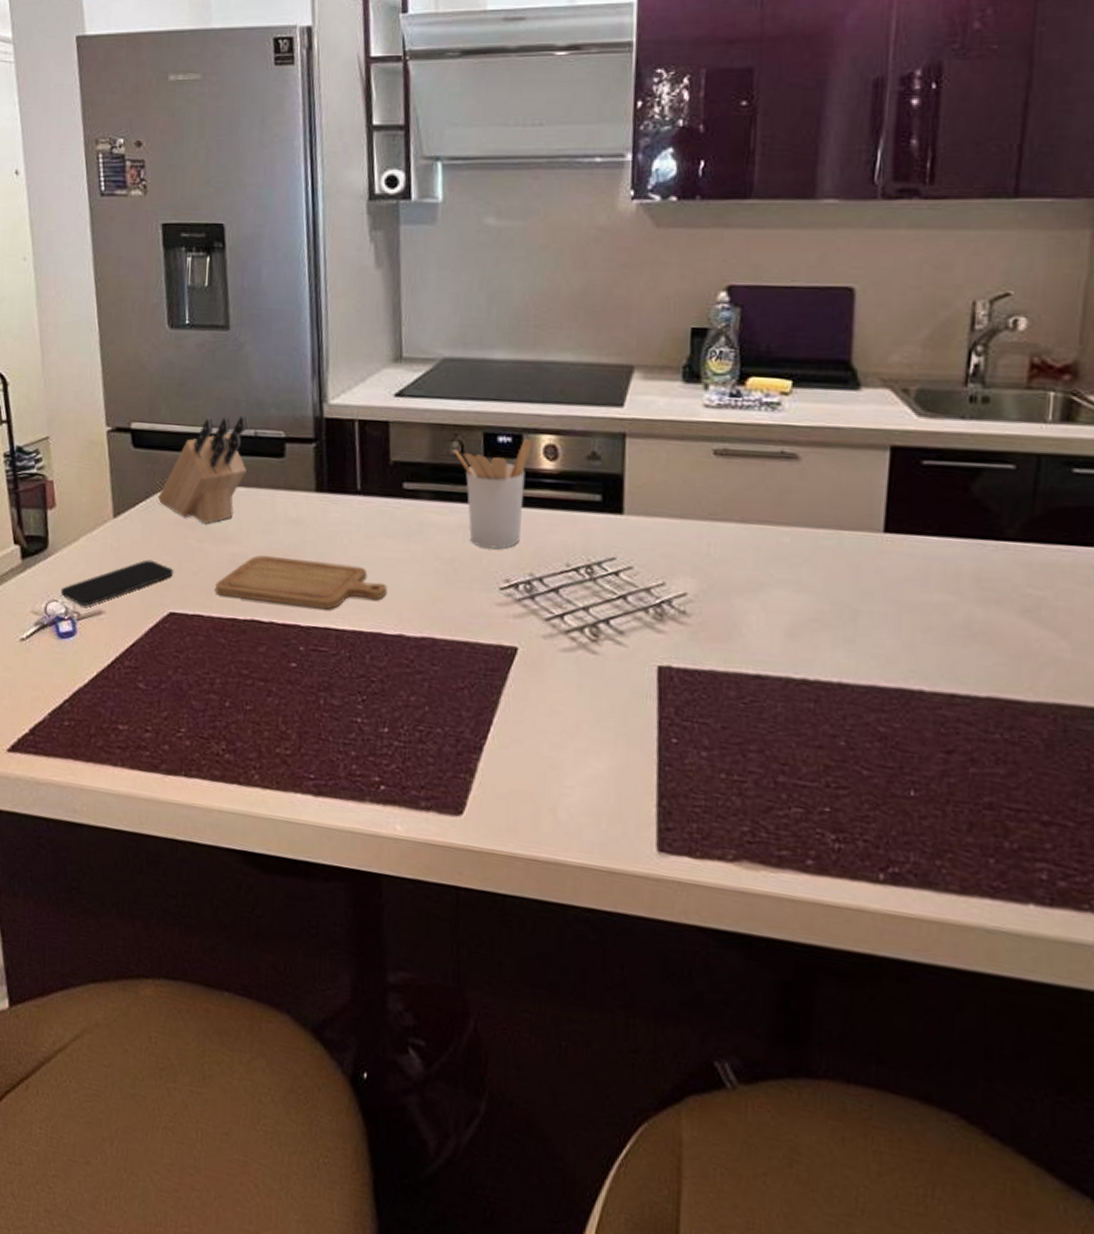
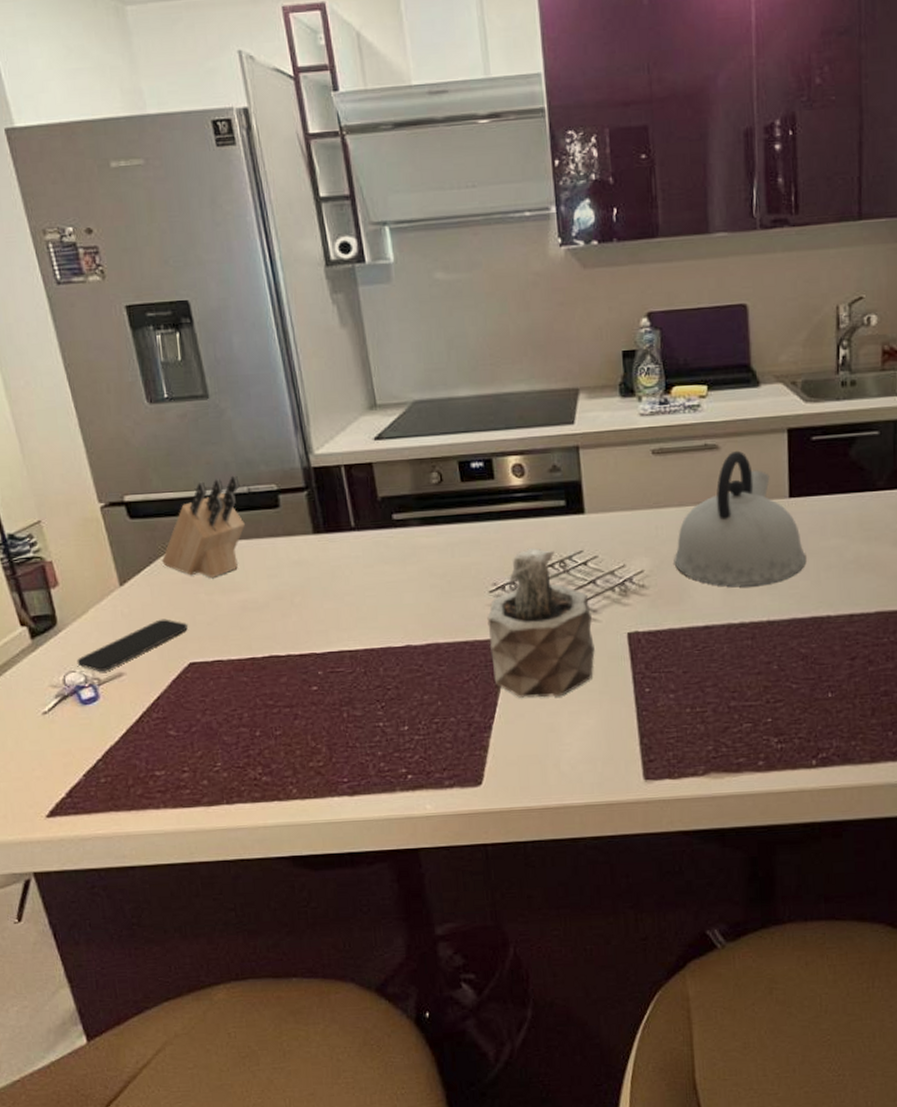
chopping board: present [215,555,387,610] -> none [230,593,391,640]
utensil holder: present [454,439,532,549] -> none [434,462,502,560]
succulent plant: none [492,545,617,728] -> present [487,548,595,698]
kettle: none [726,464,899,637] -> present [674,450,807,587]

